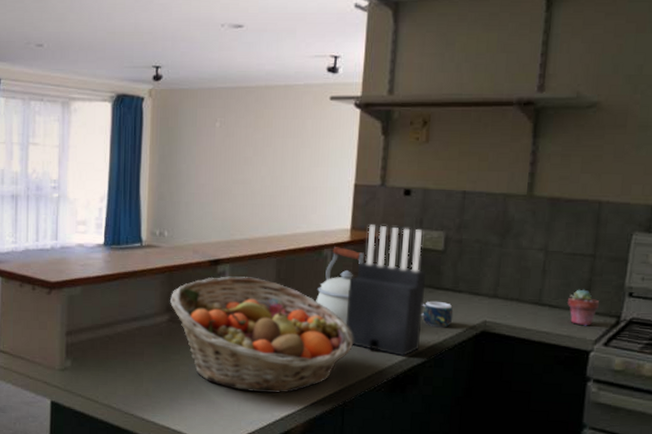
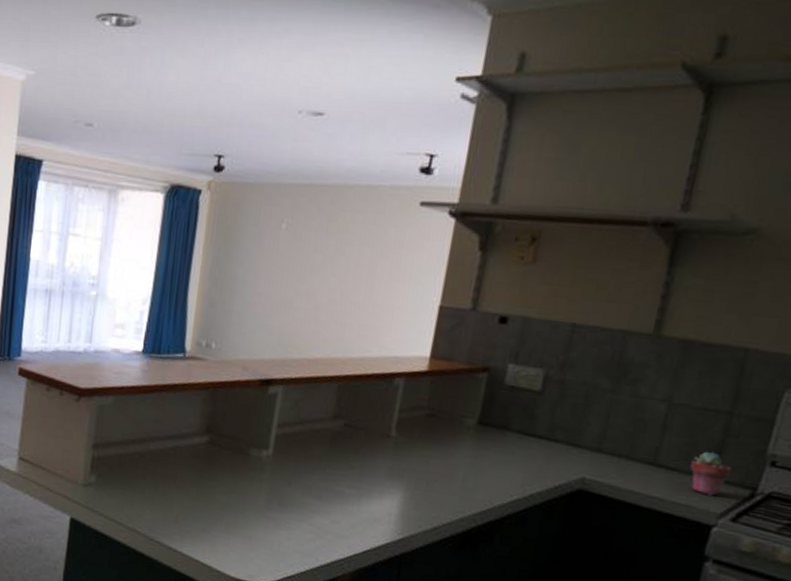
fruit basket: present [170,276,353,393] -> none [211,399,420,536]
kettle: present [316,247,366,326] -> none [380,376,446,468]
knife block: present [345,224,427,357] -> none [413,354,517,510]
mug: present [421,301,454,328] -> none [505,448,546,481]

